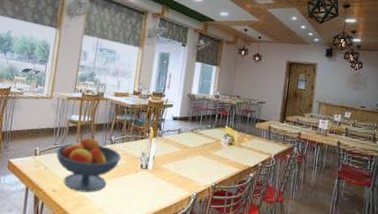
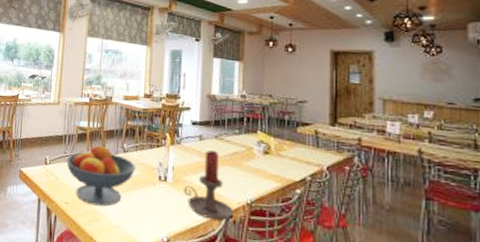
candle holder: none [161,141,201,201] -> present [184,149,234,221]

